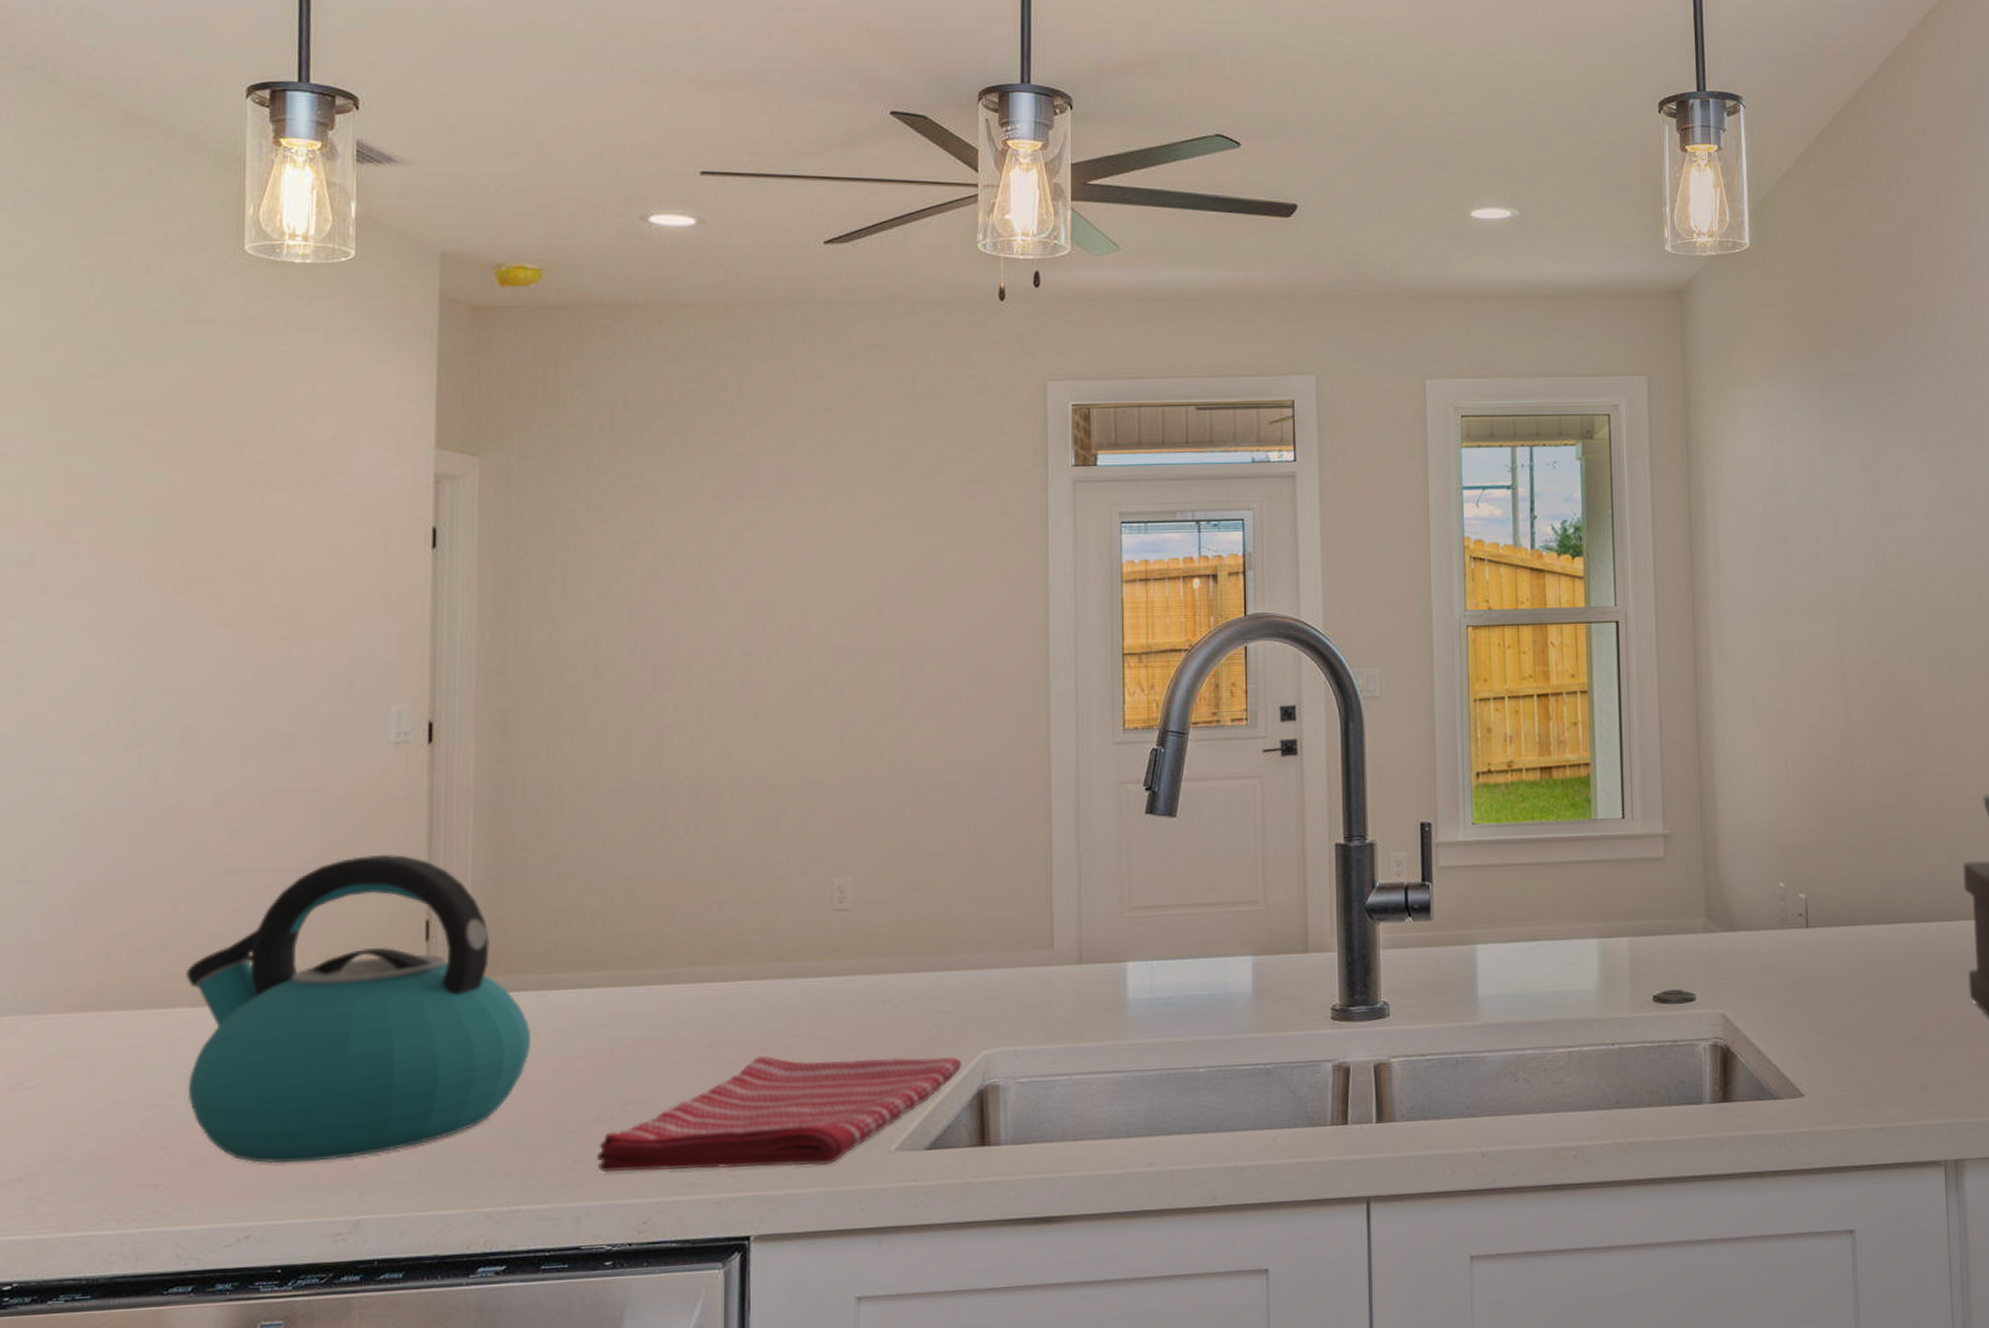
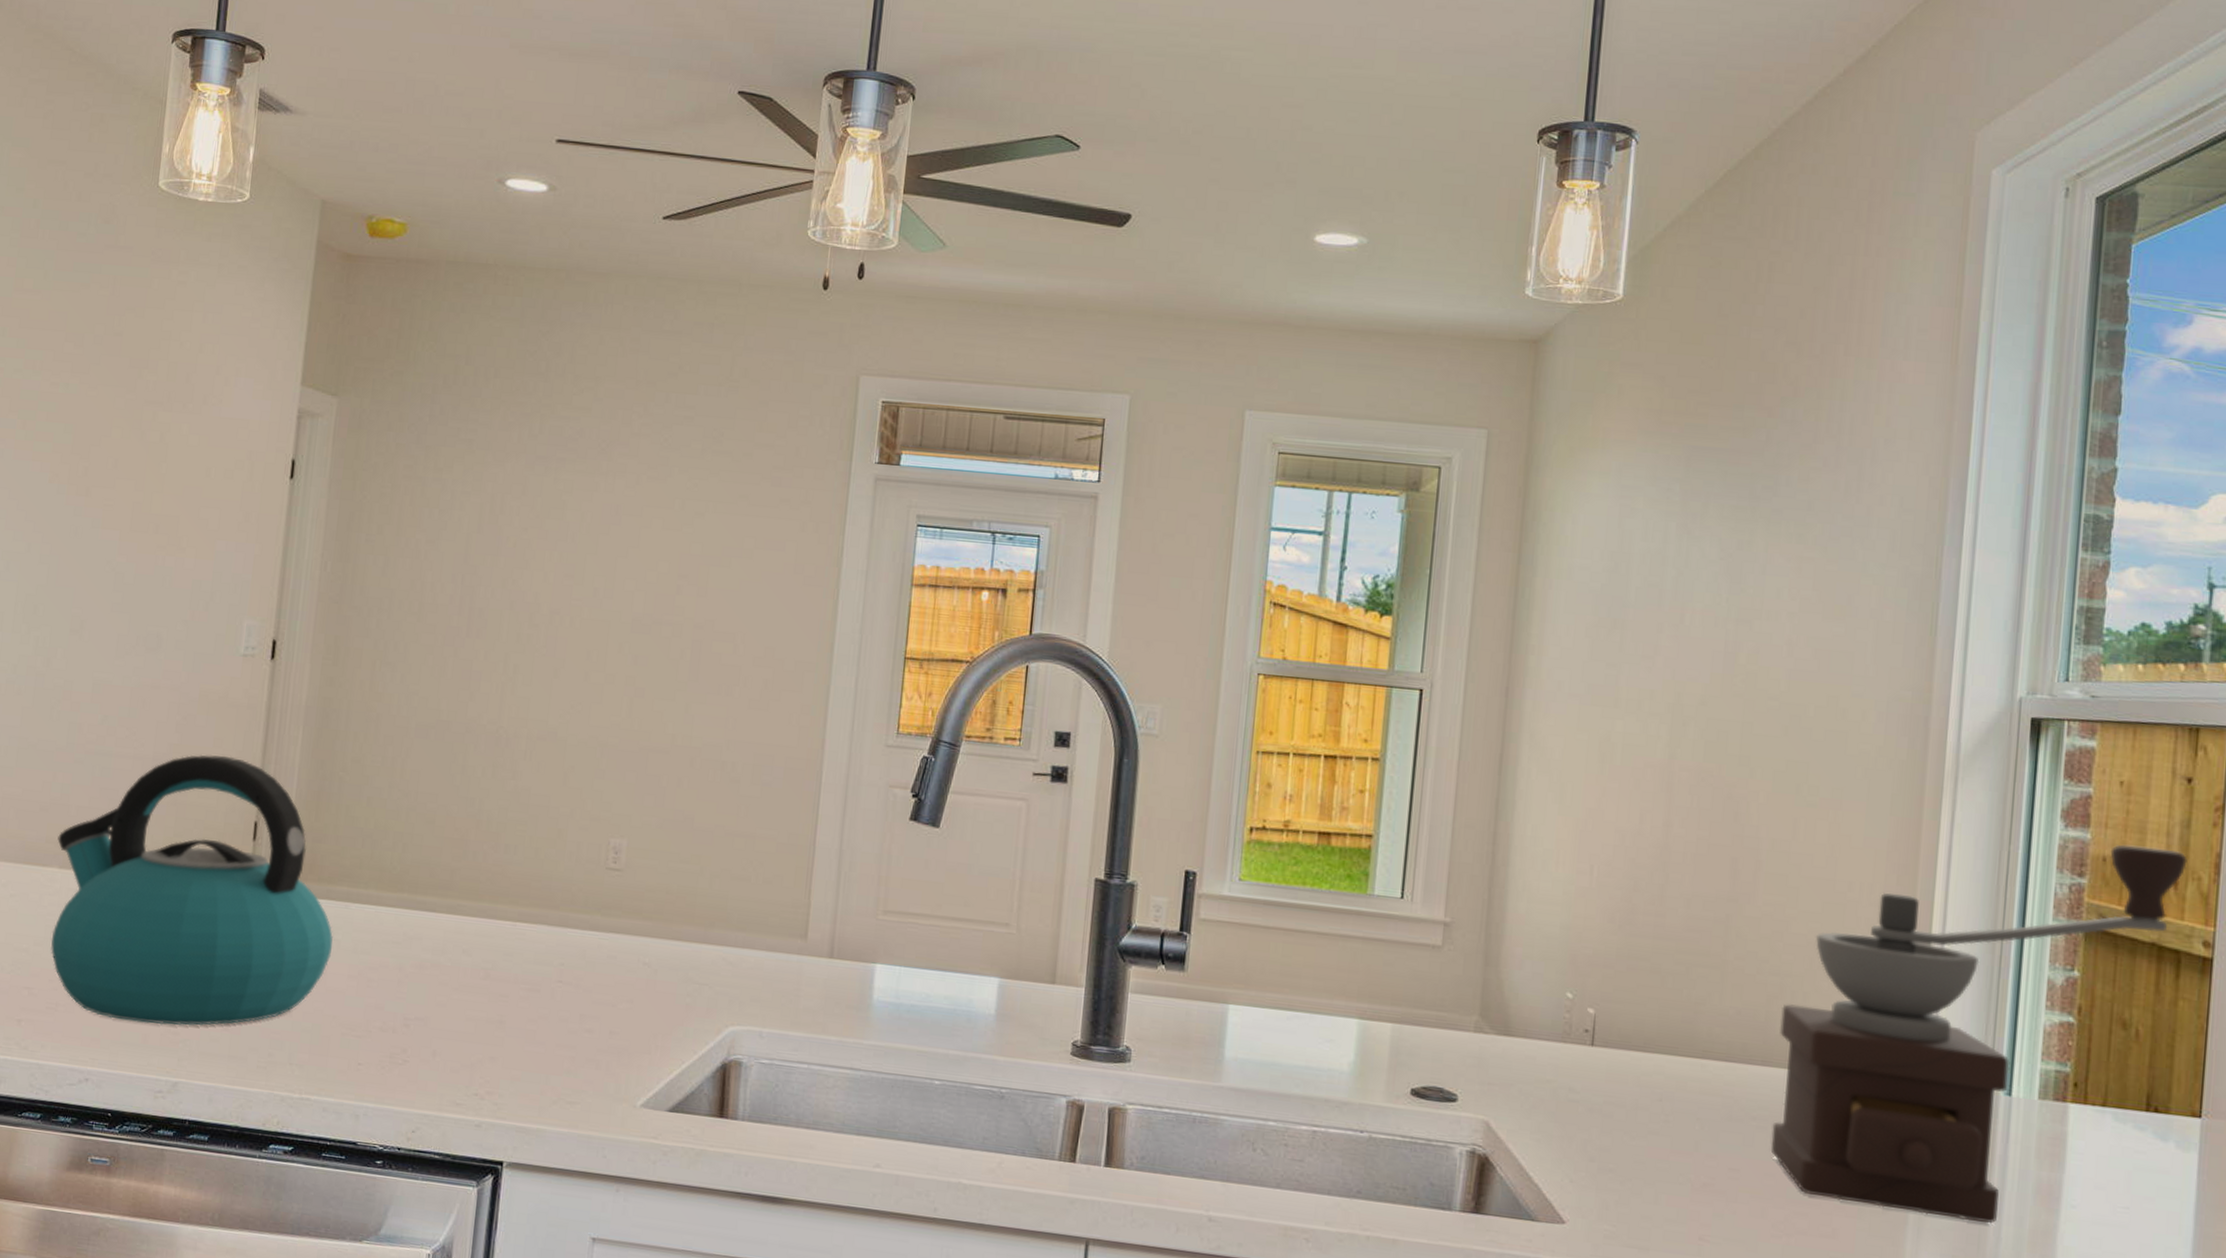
dish towel: present [597,1055,961,1172] -> none [378,995,709,1109]

